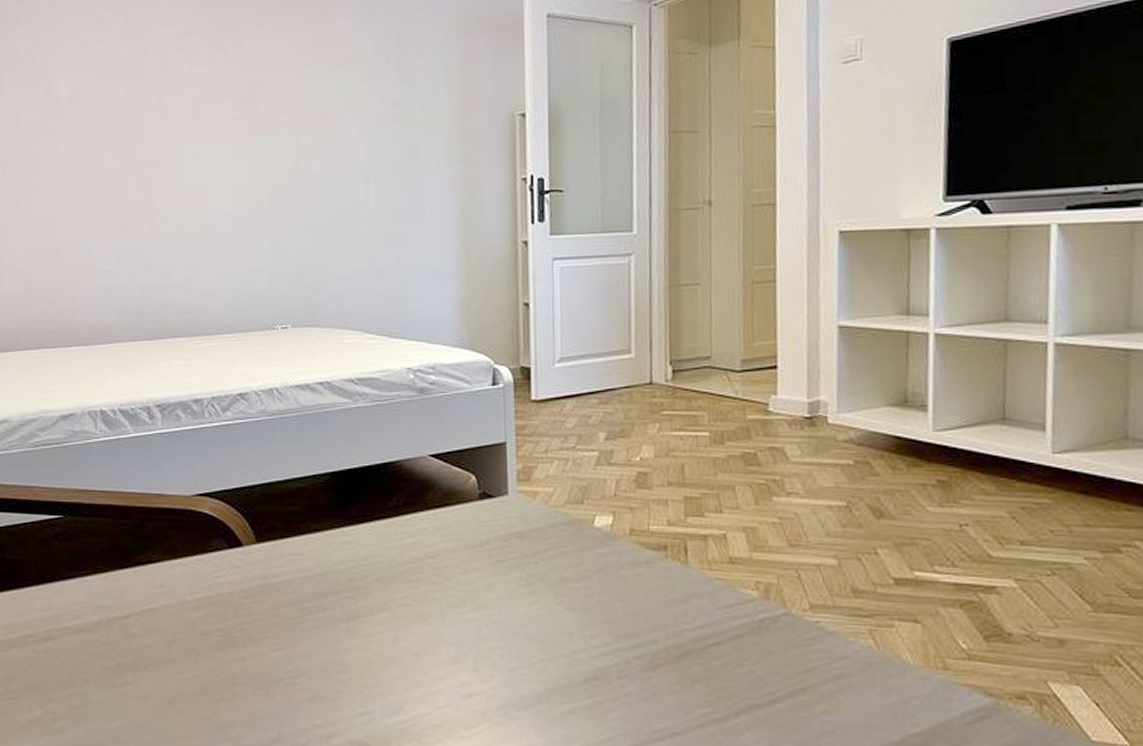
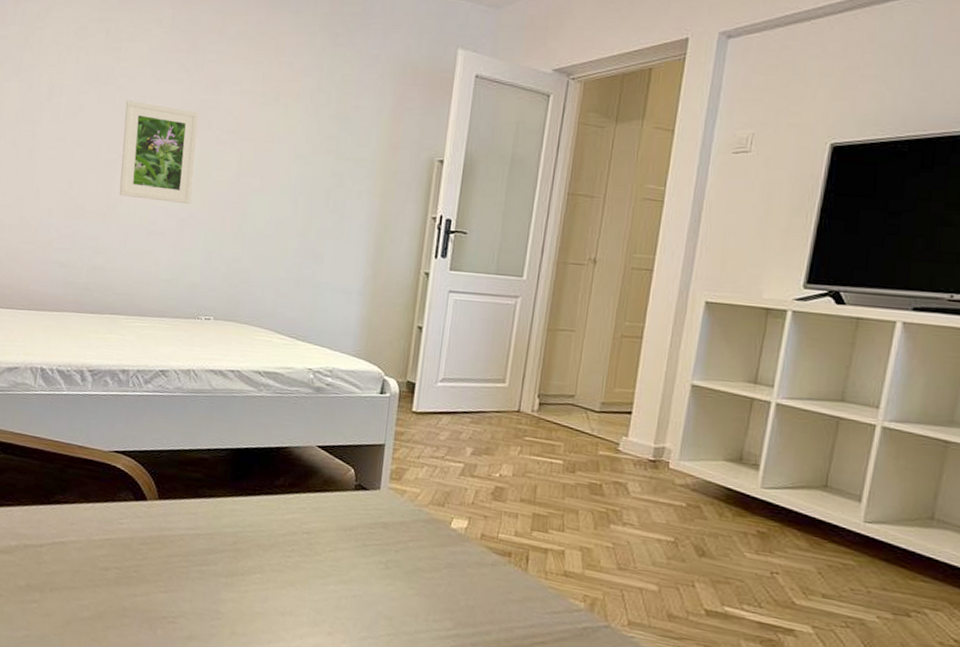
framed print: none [159,93,248,202] -> present [119,101,199,204]

